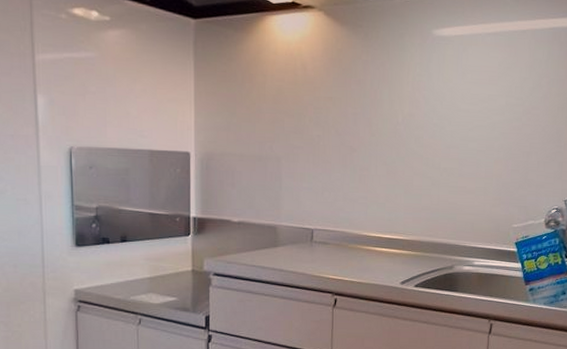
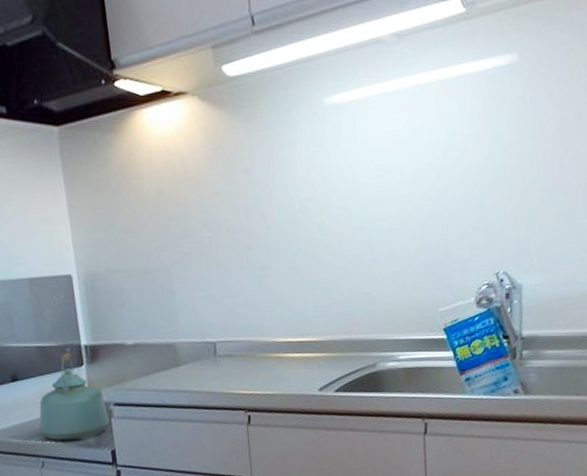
kettle: none [141,221,208,302] -> present [39,352,110,441]

